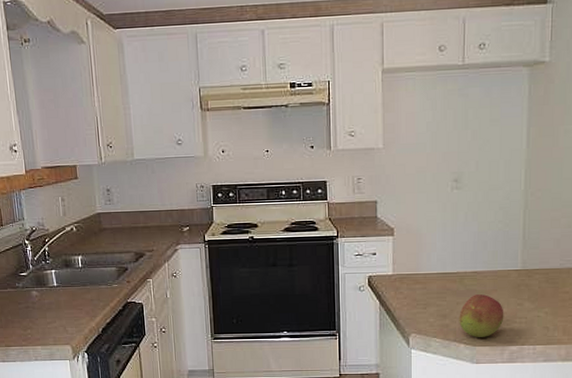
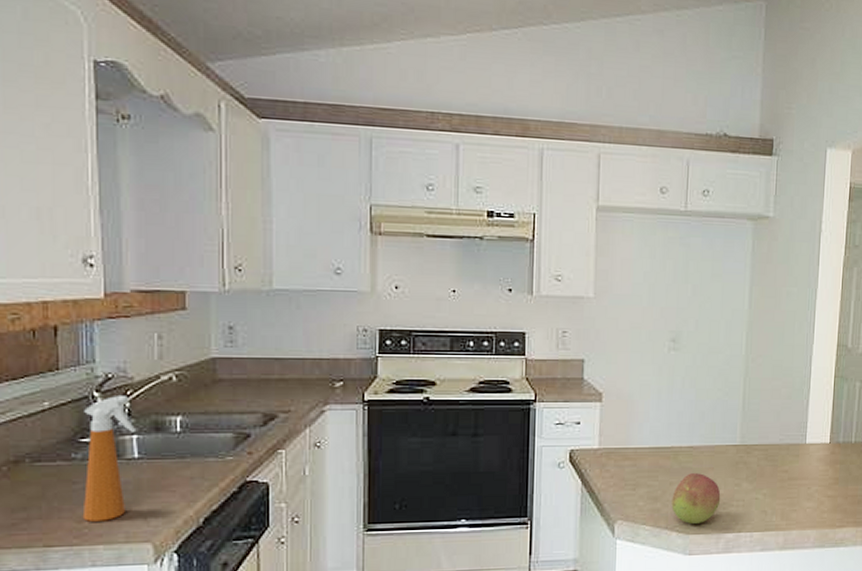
spray bottle: none [21,242,54,330] -> present [82,394,137,522]

